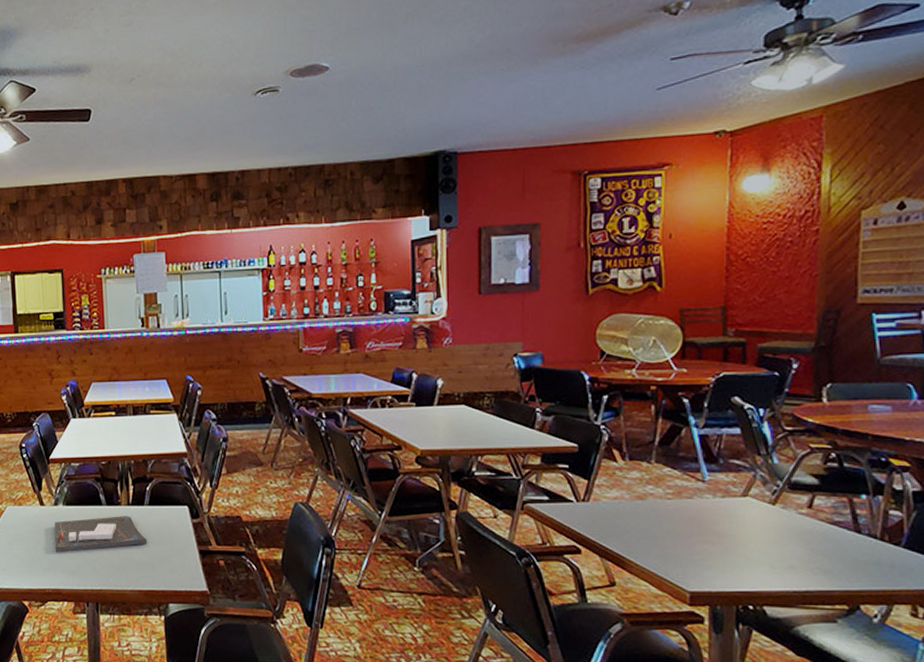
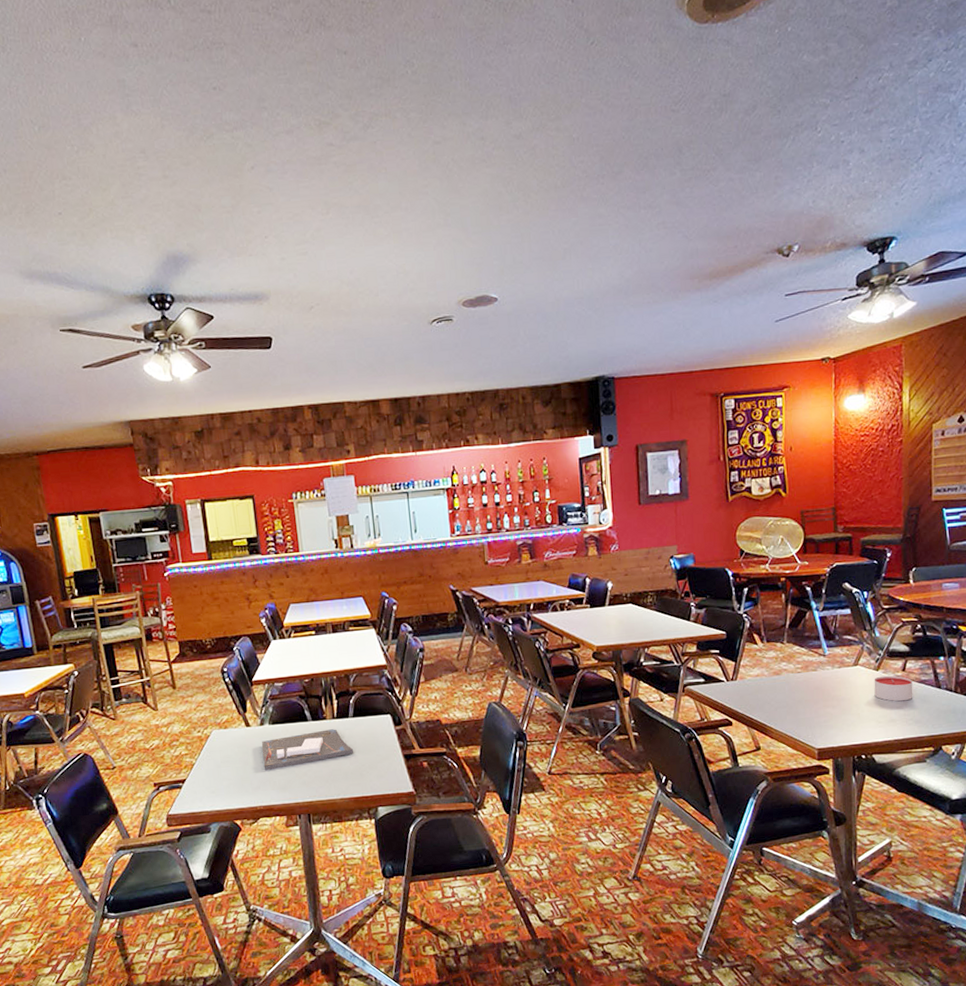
candle: none [768,512,822,545] -> present [874,675,913,702]

